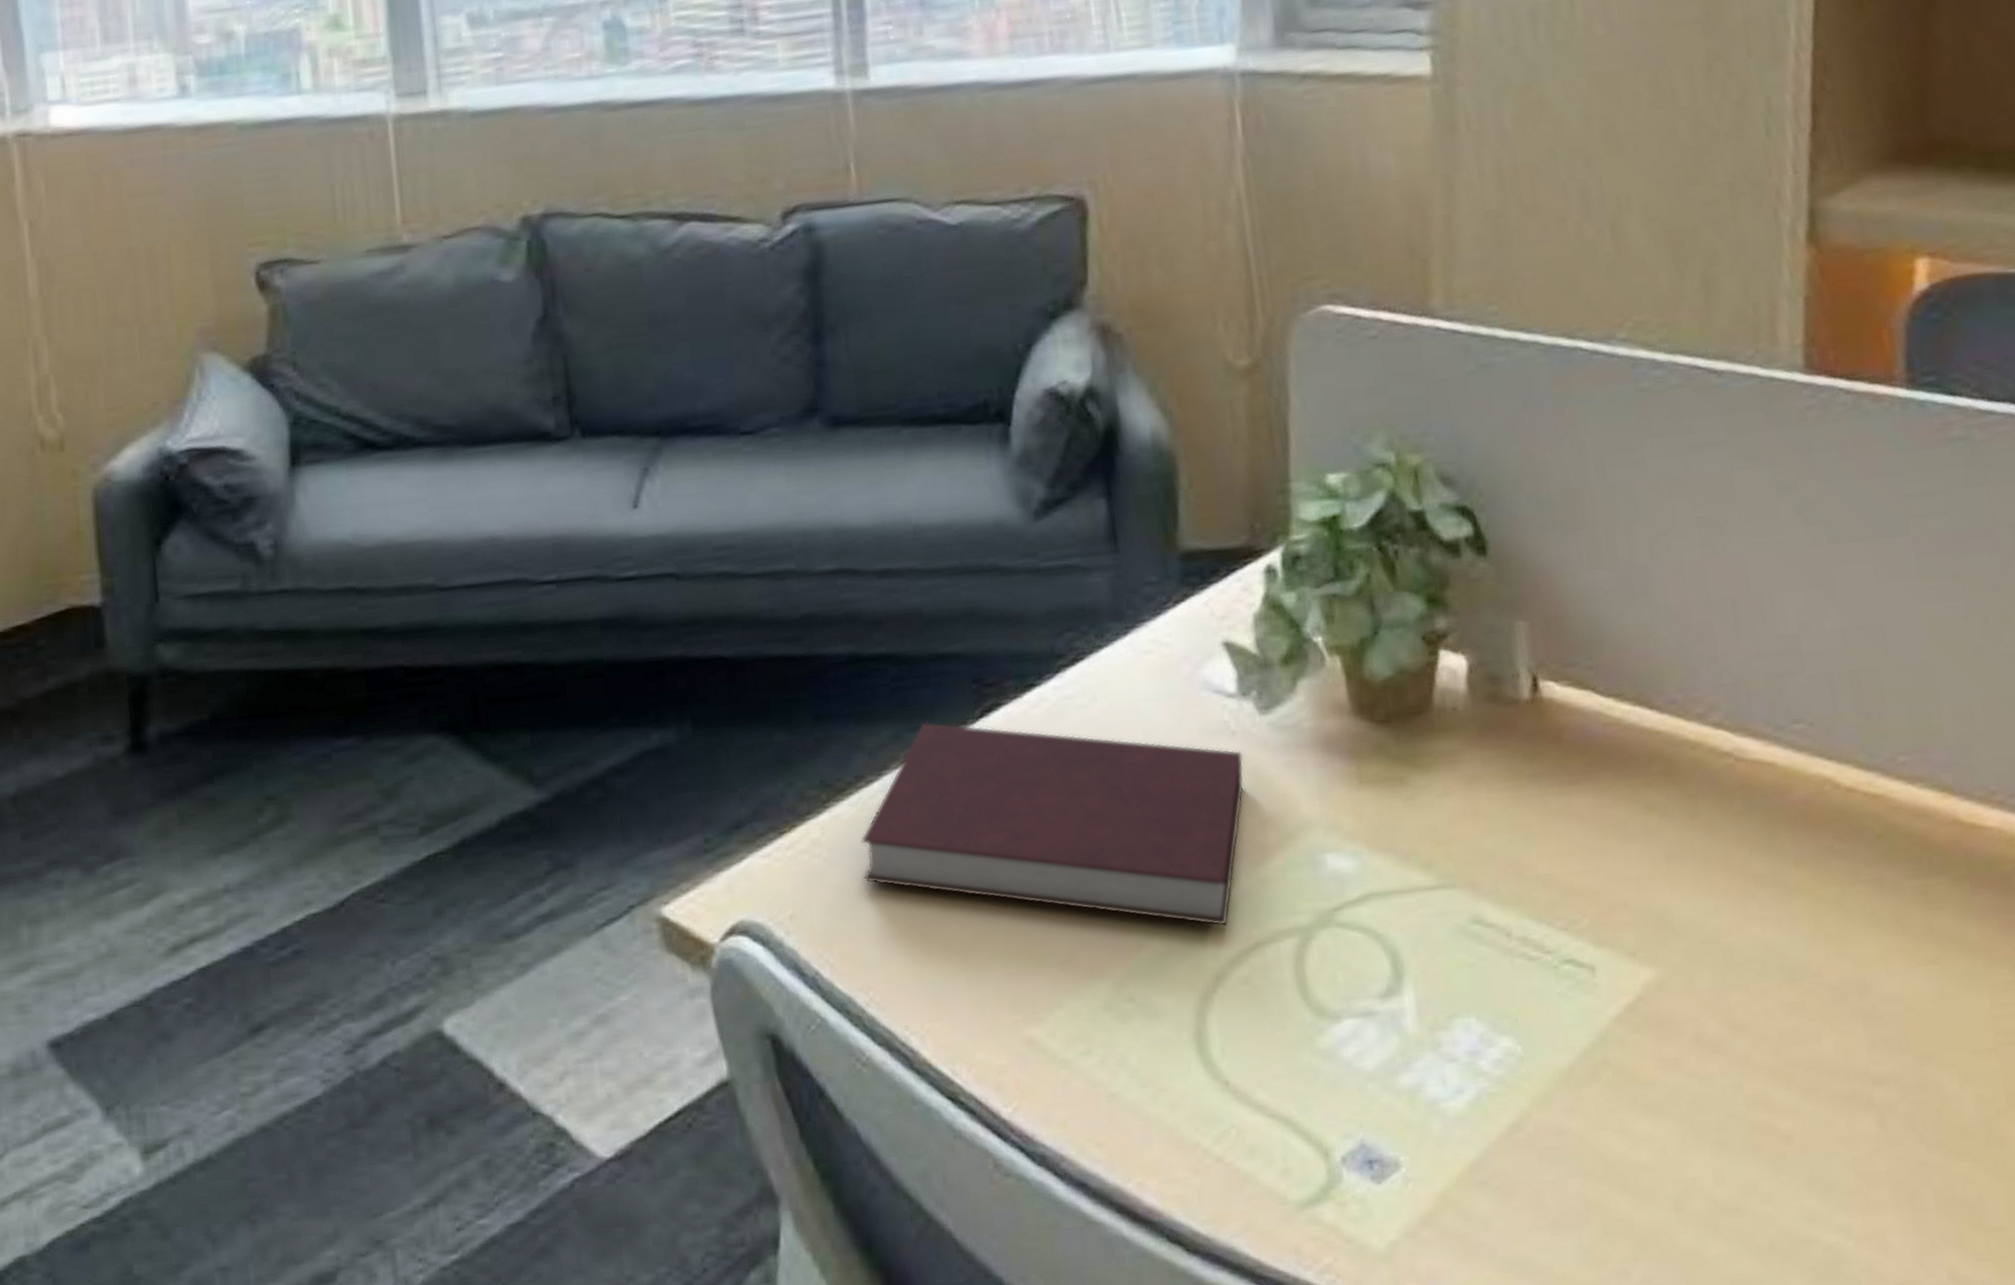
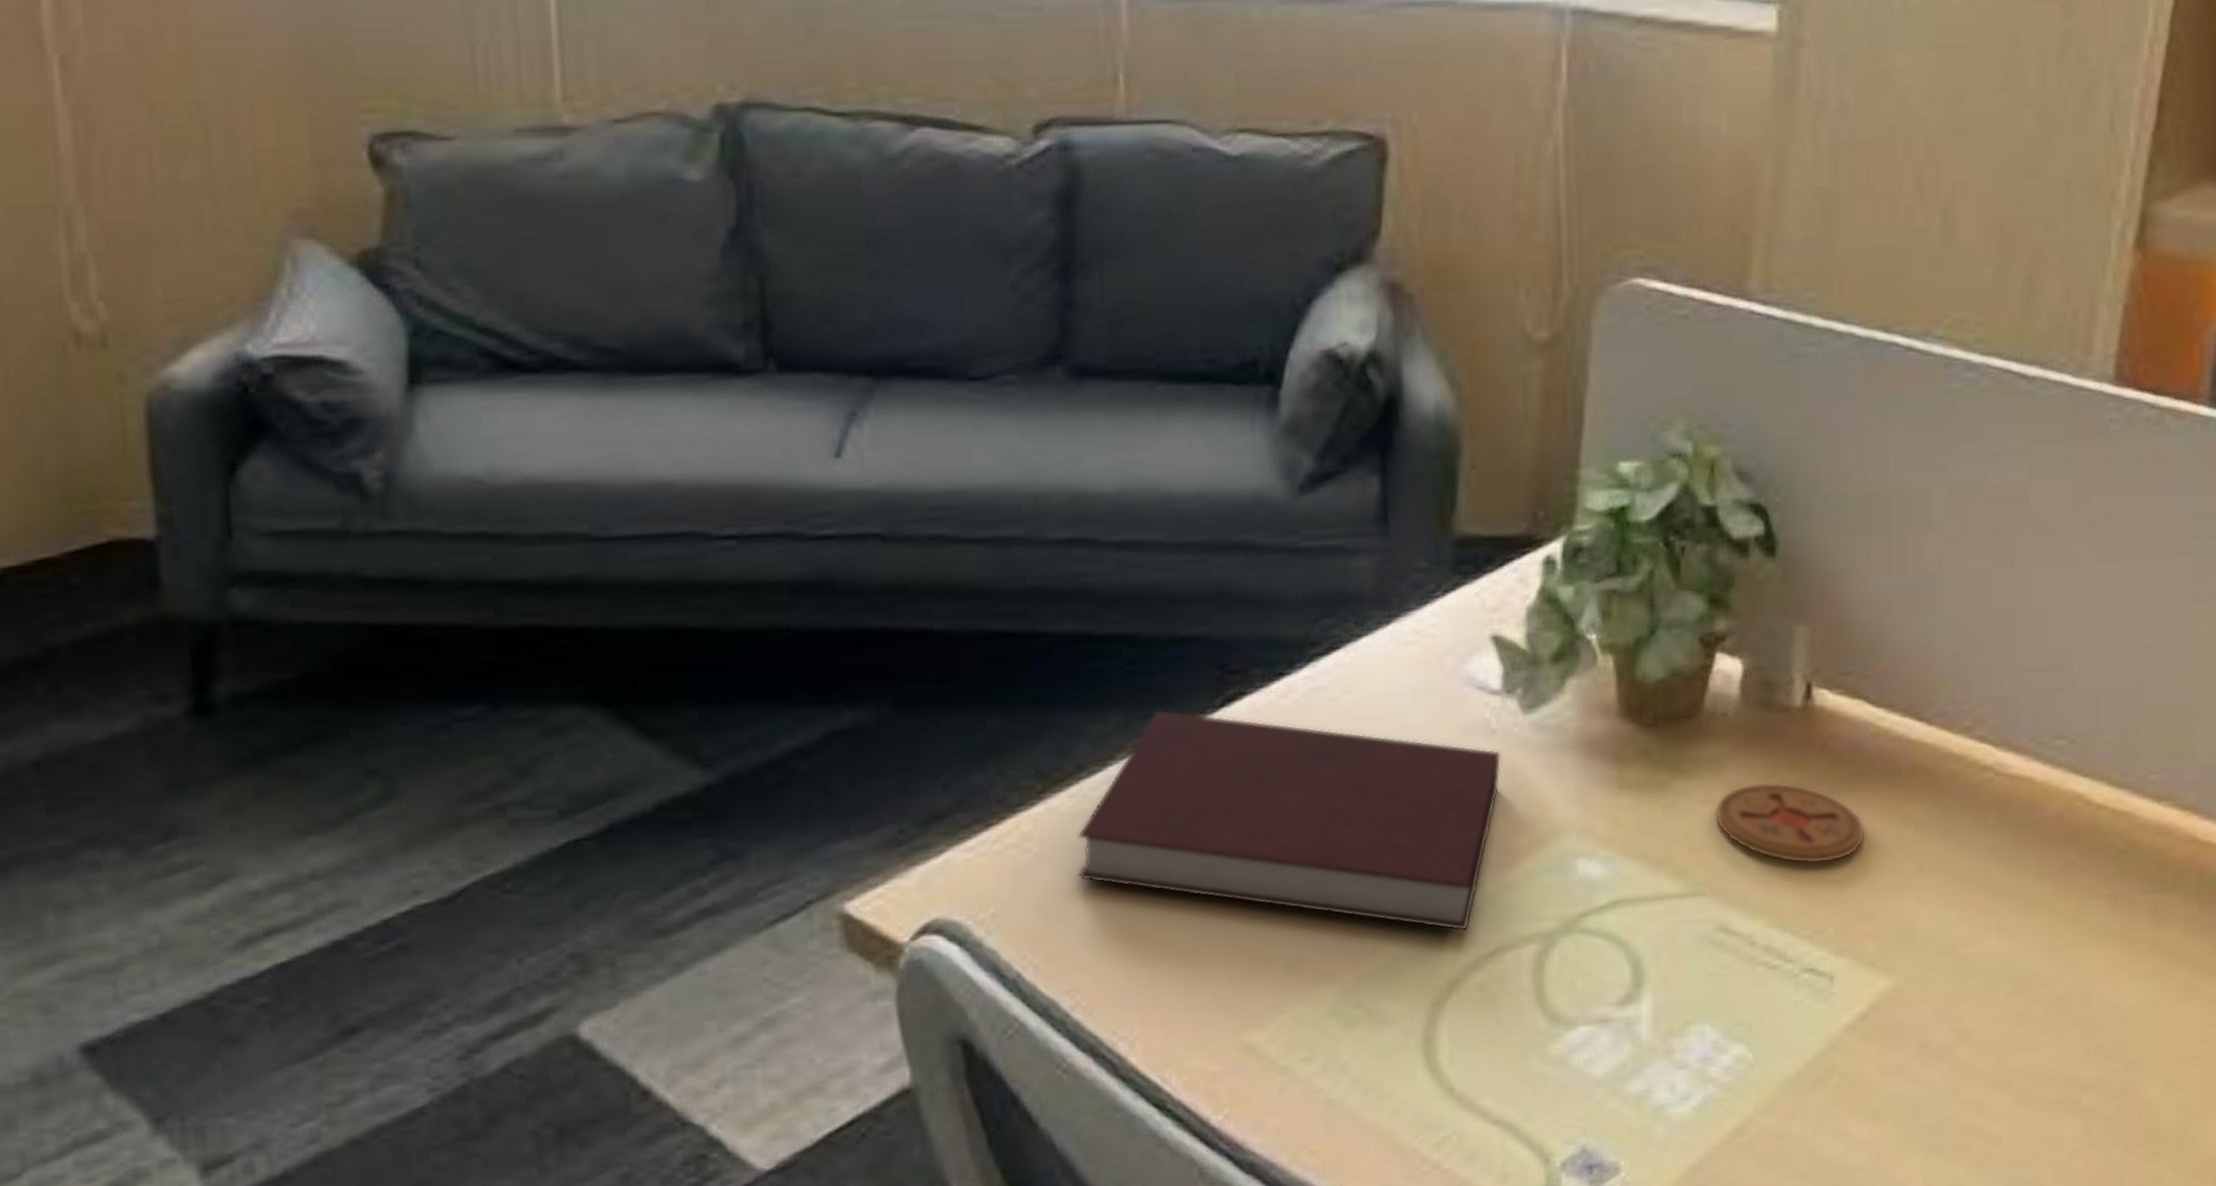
coaster: none [1455,774,1610,855] -> present [1715,782,1865,864]

